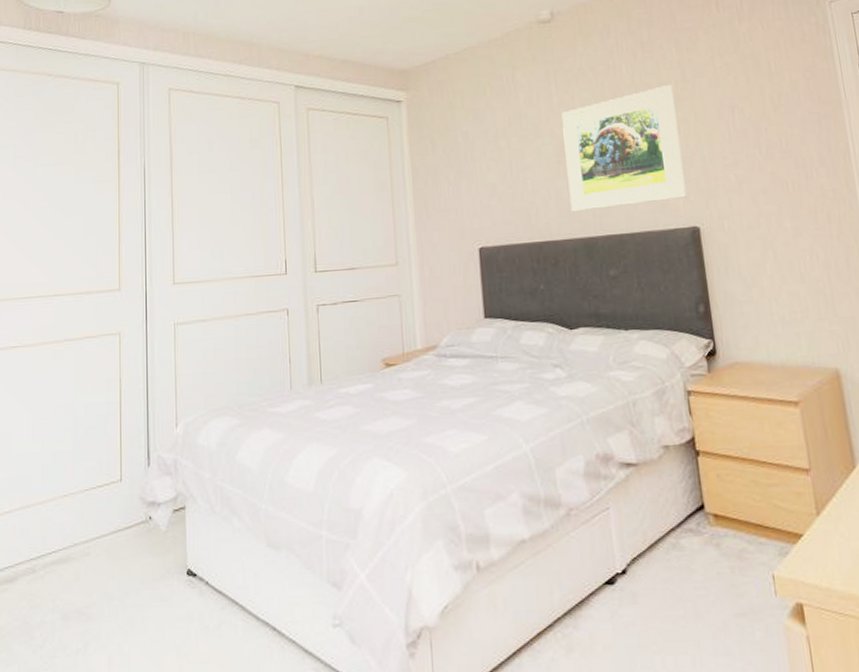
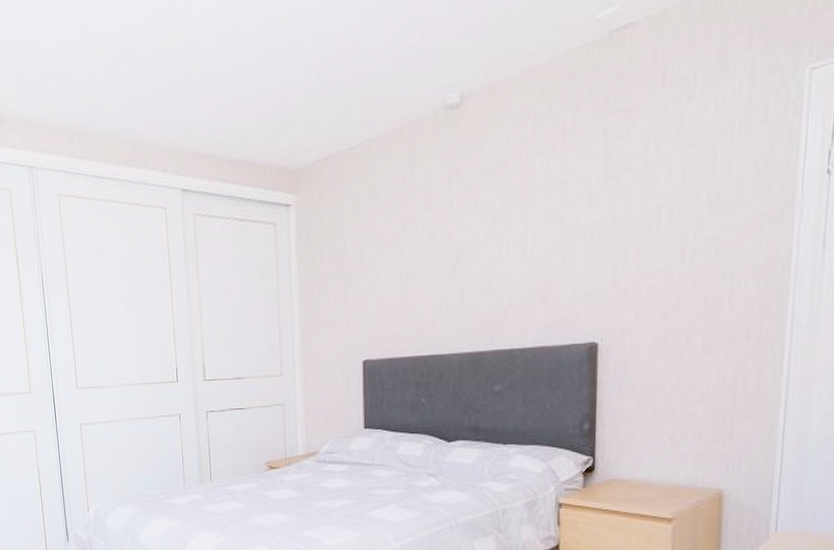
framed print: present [561,85,686,212] -> none [461,181,592,326]

